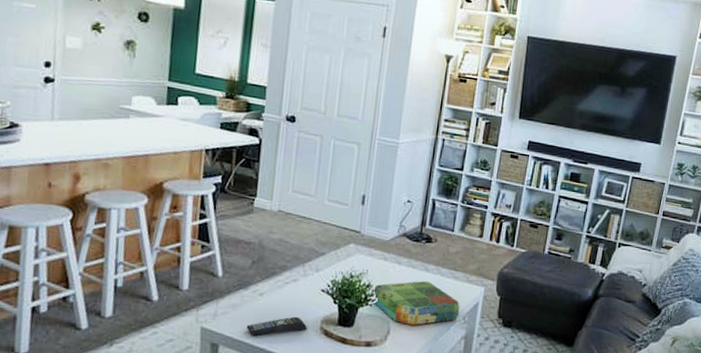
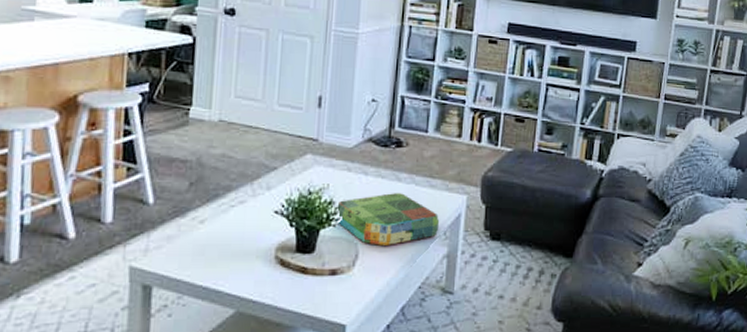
remote control: present [246,316,307,336] -> none [185,245,259,272]

